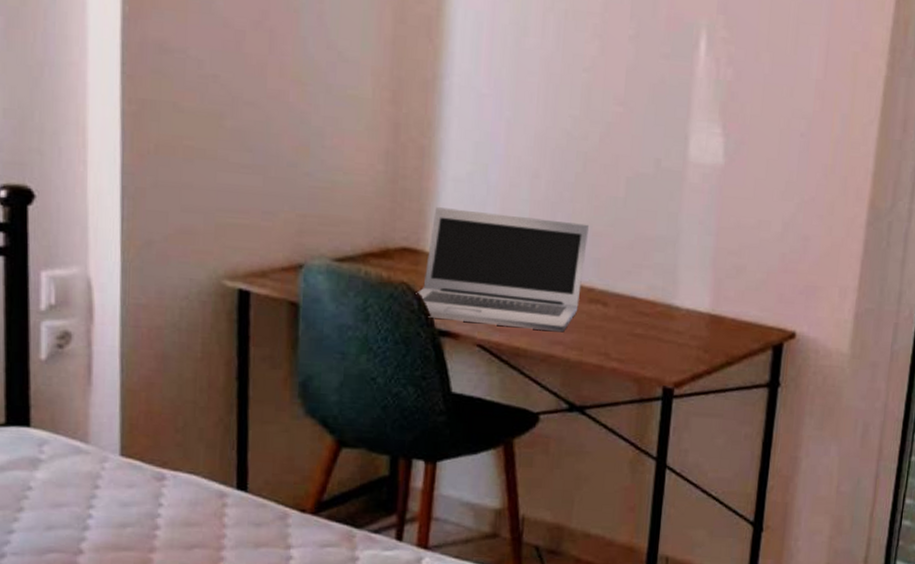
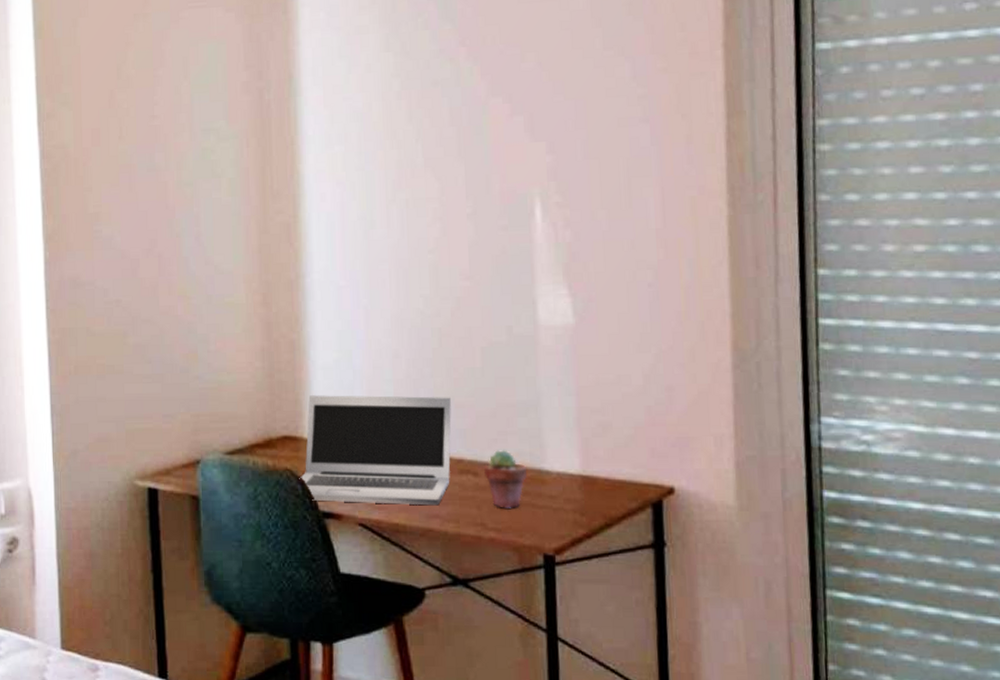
potted succulent: none [614,282,658,341] -> present [484,450,527,508]

